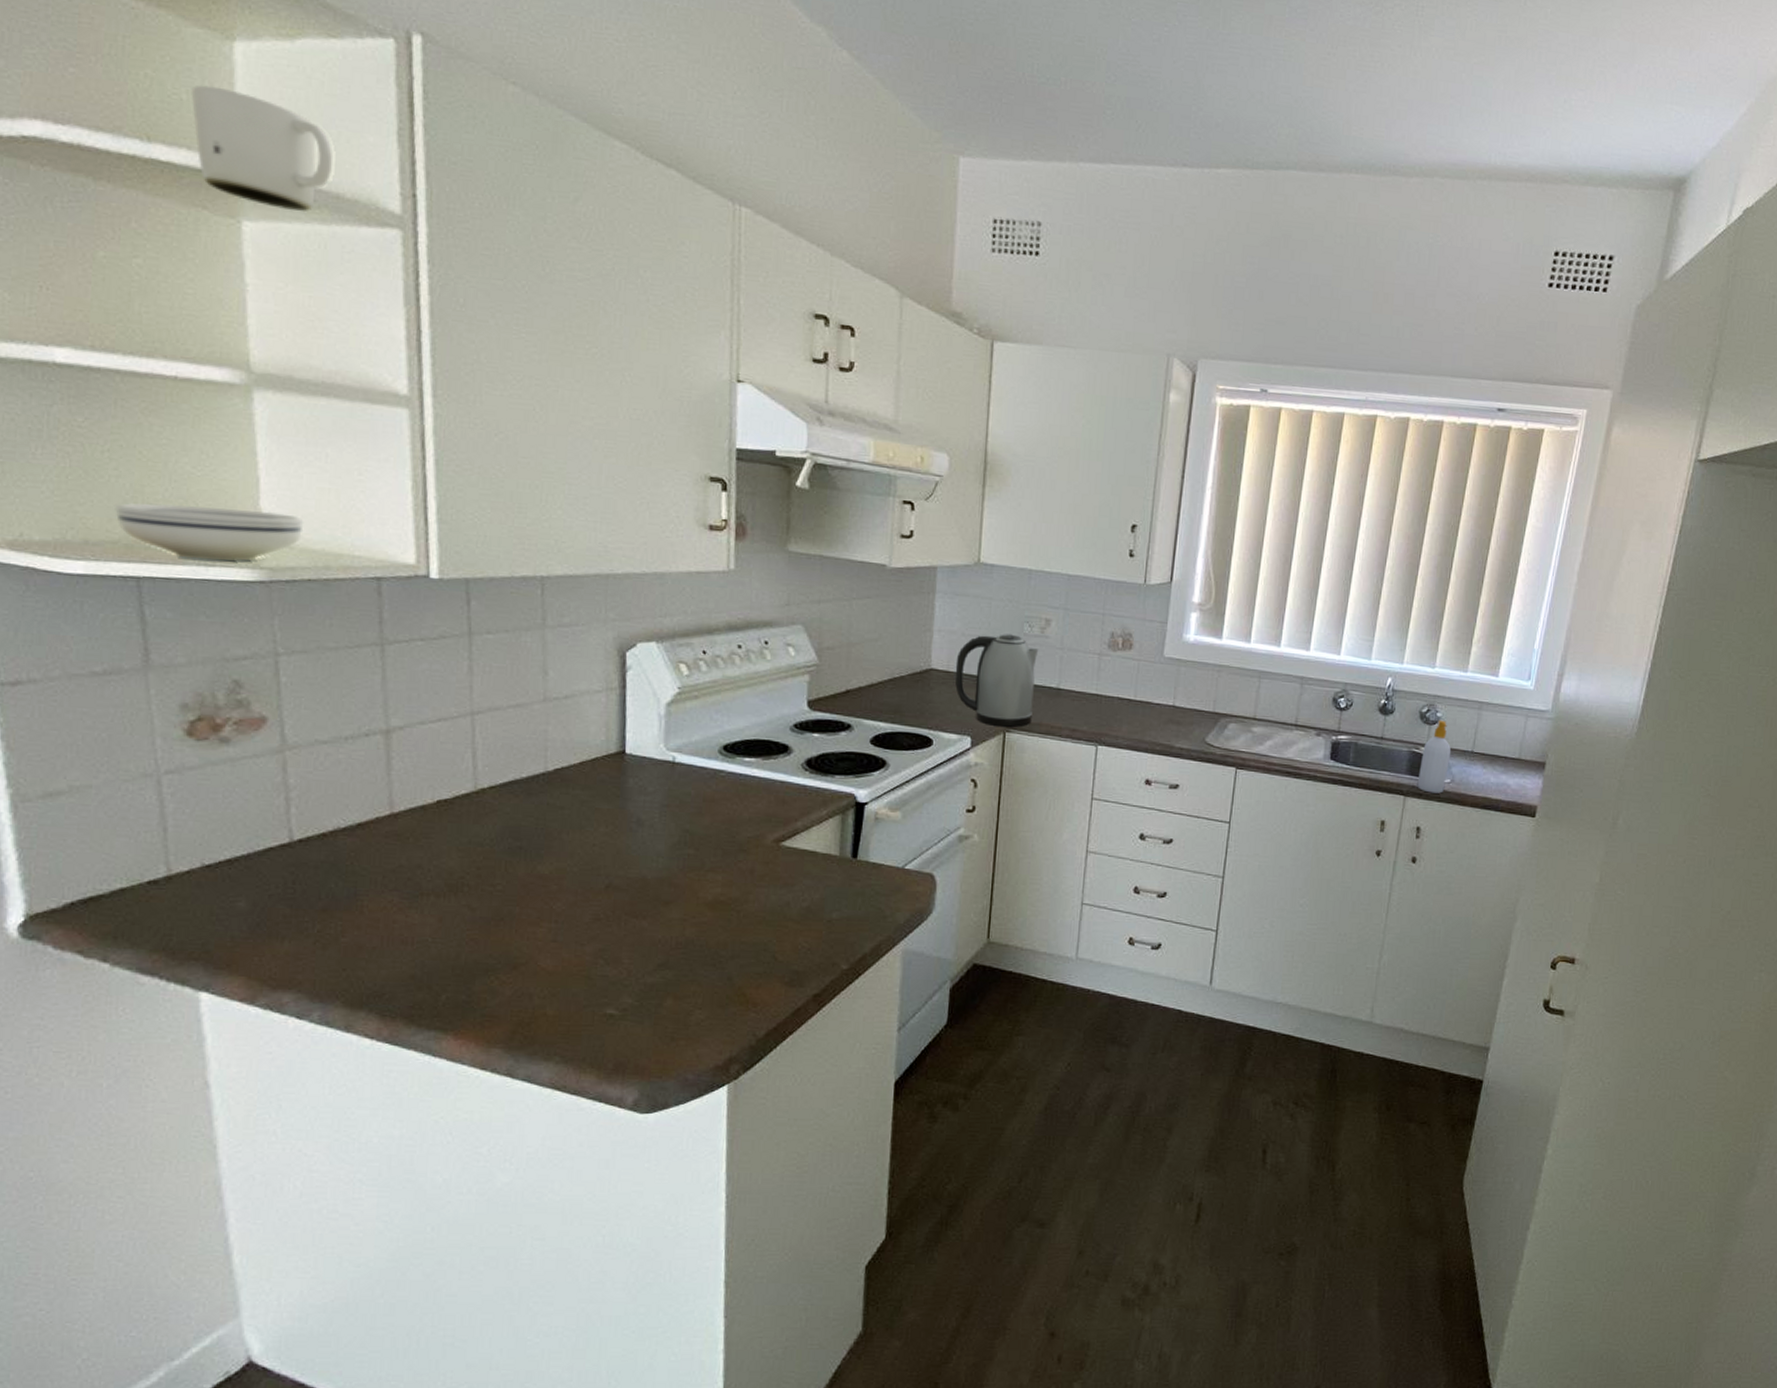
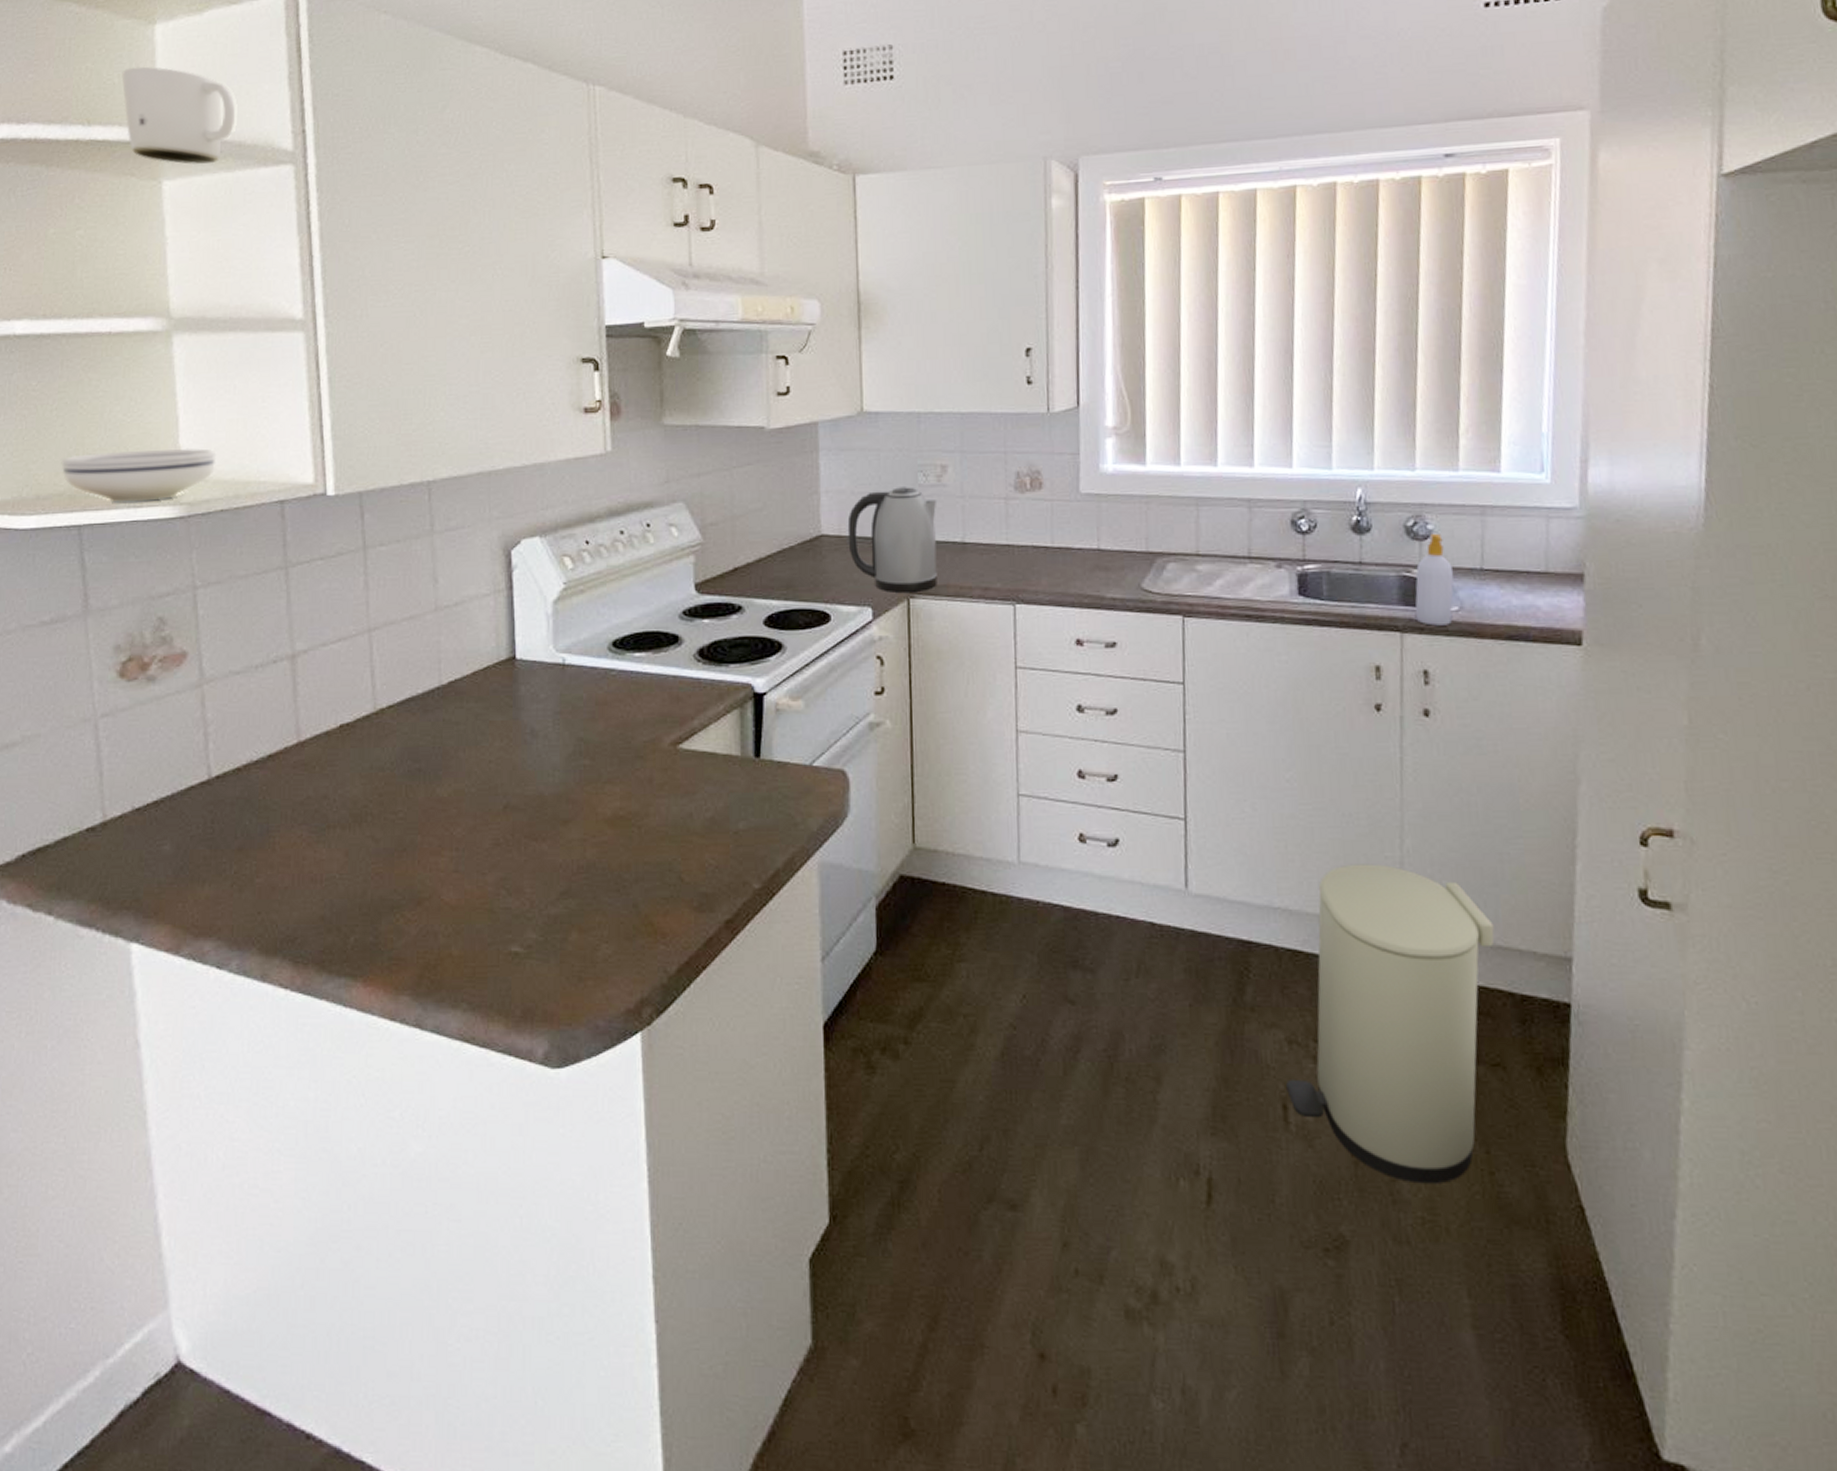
pedal bin: none [1267,972,1438,1207] -> present [1285,864,1495,1184]

